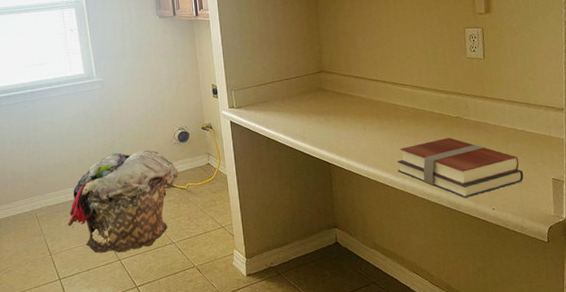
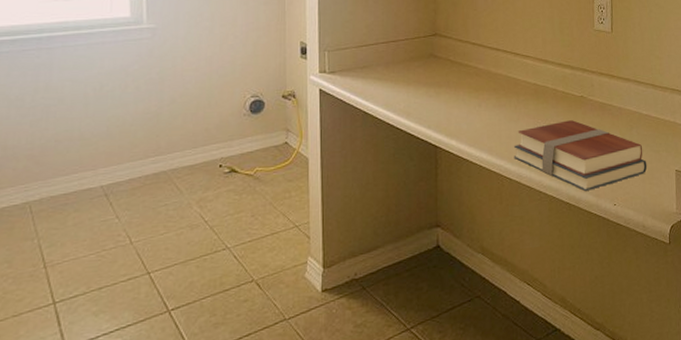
laundry basket: present [67,150,179,253] -> none [76,122,245,264]

